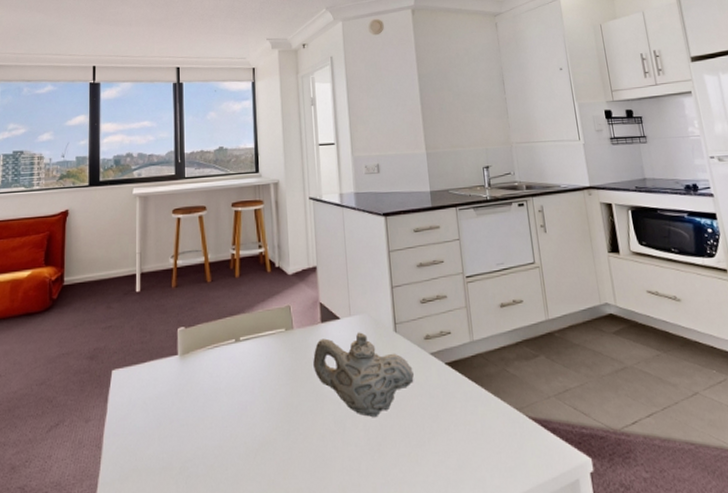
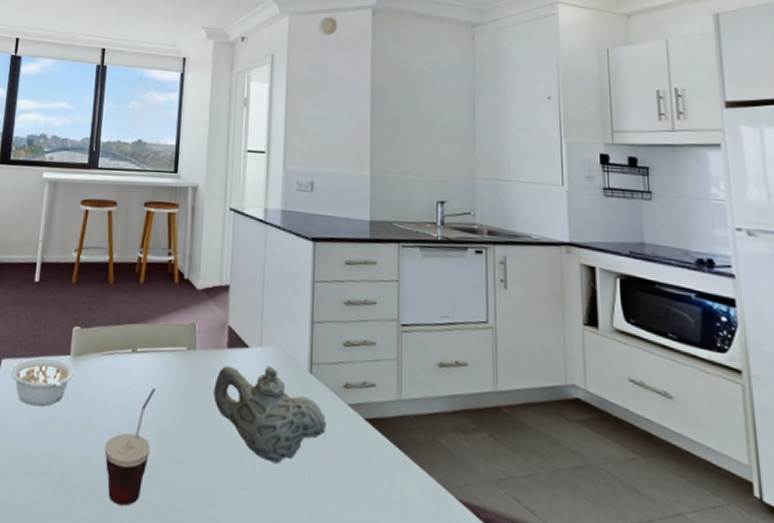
legume: none [121,360,184,409] -> present [10,358,75,407]
cup: none [219,370,262,484] -> present [104,388,156,506]

